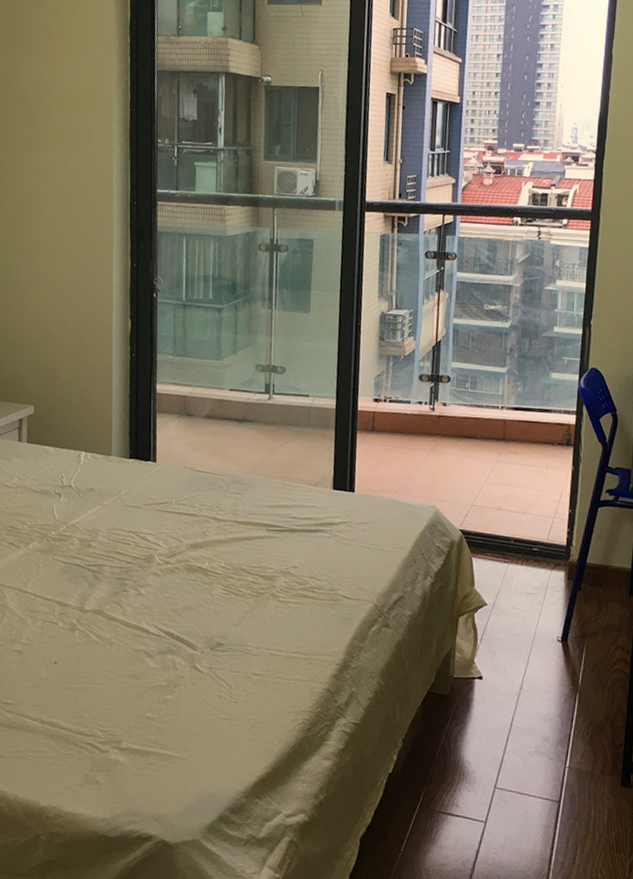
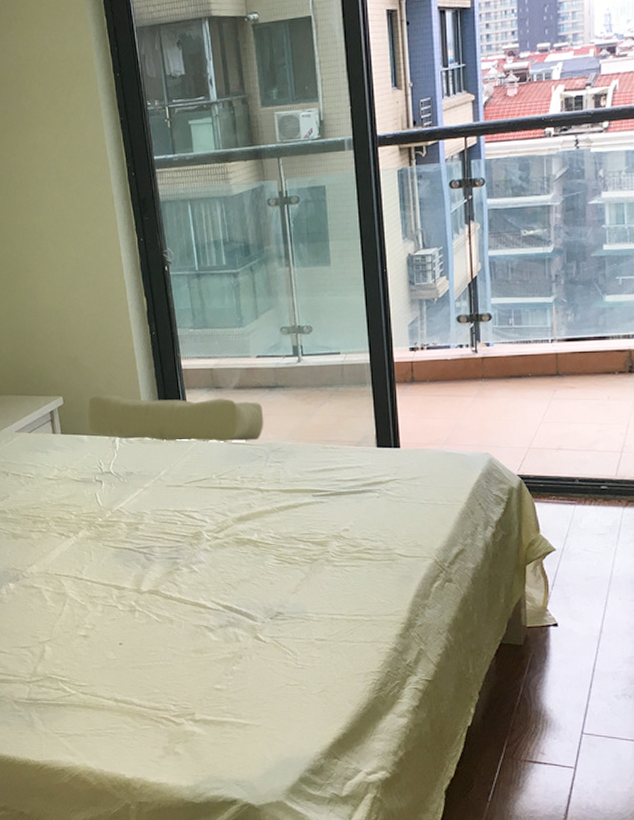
seat cushion: none [54,408,230,471] -> present [86,395,264,442]

